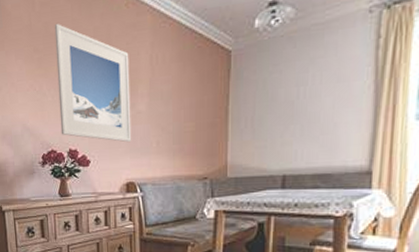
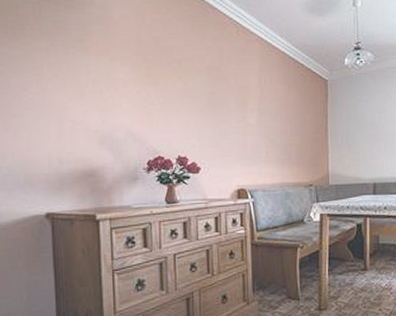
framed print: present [54,23,132,143] -> none [165,38,243,152]

